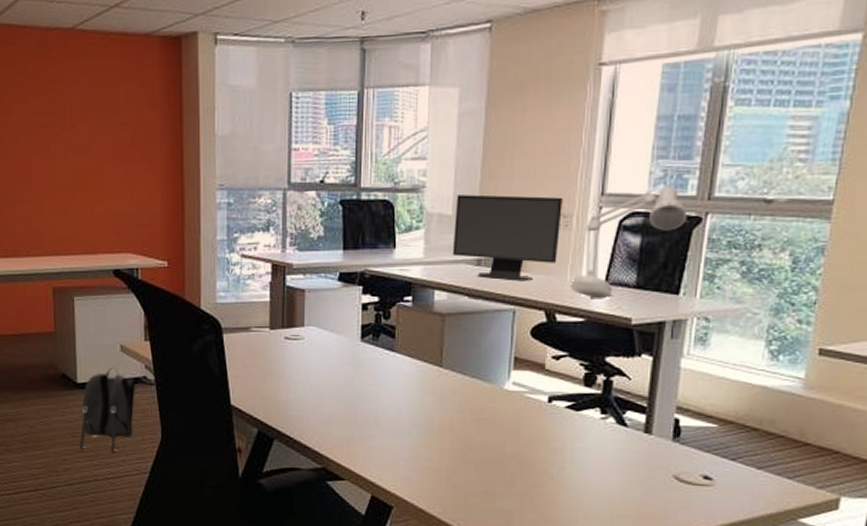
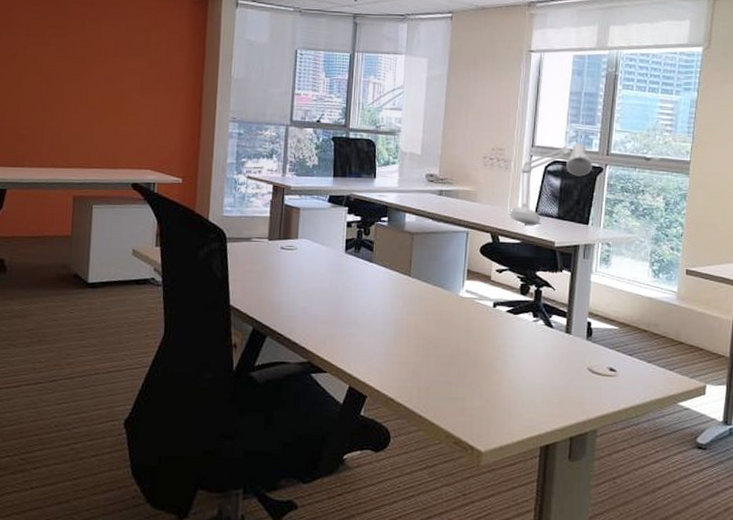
backpack: present [78,367,135,453] -> none [83,269,143,348]
computer monitor: present [452,194,563,281] -> none [420,139,504,210]

